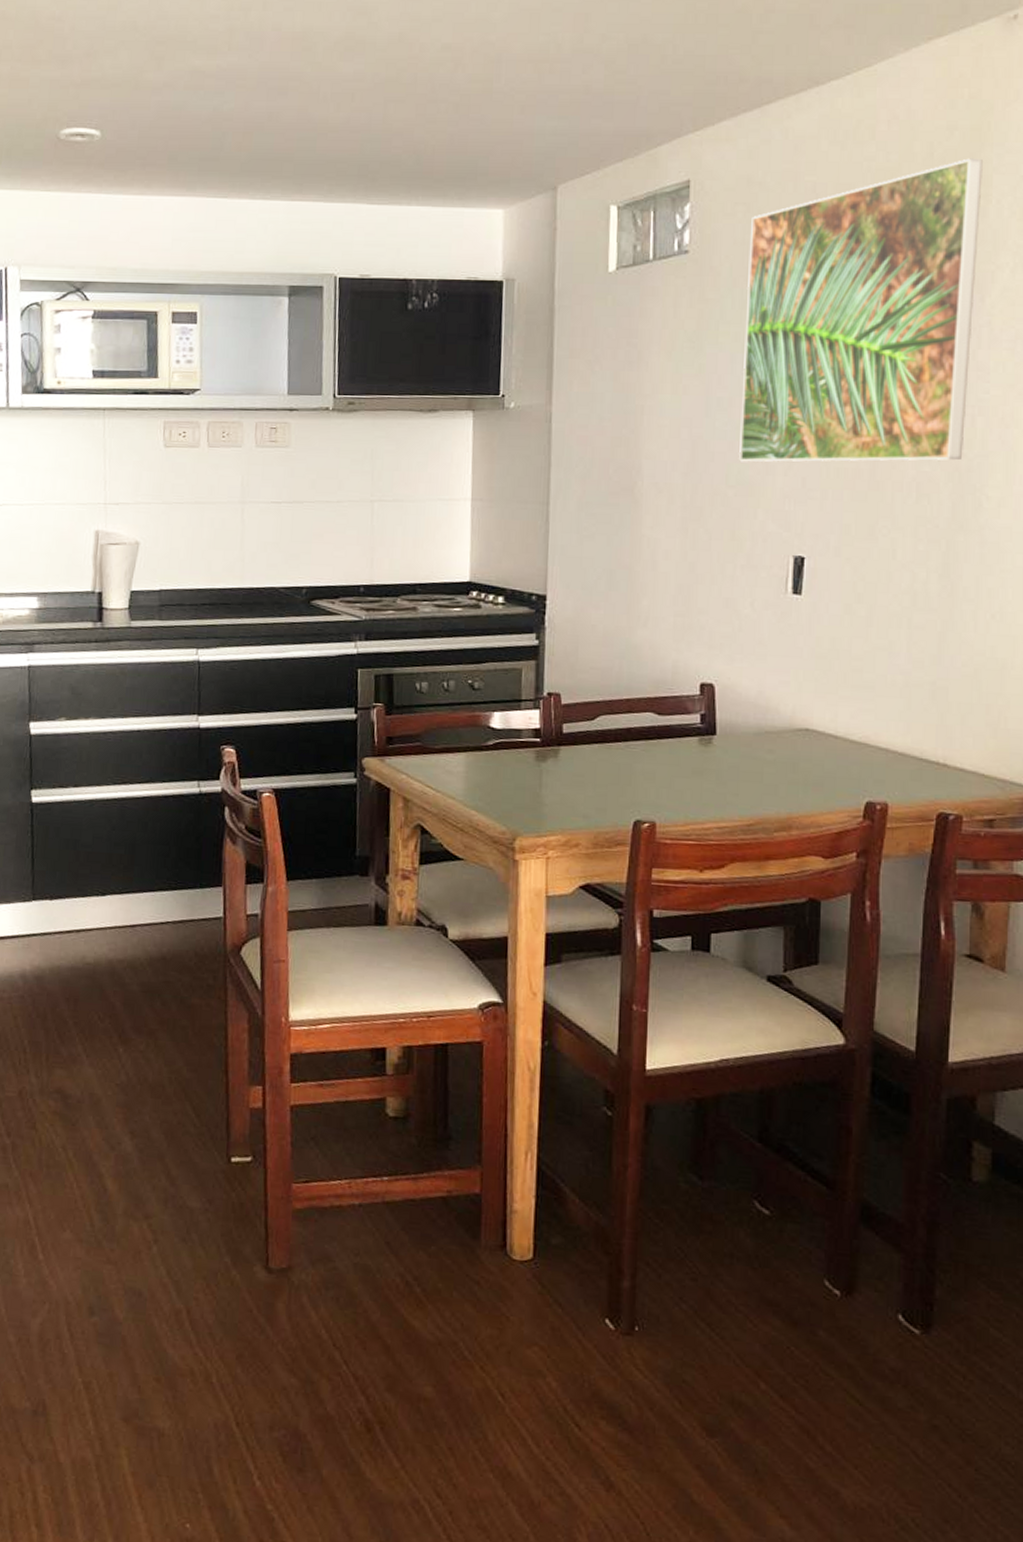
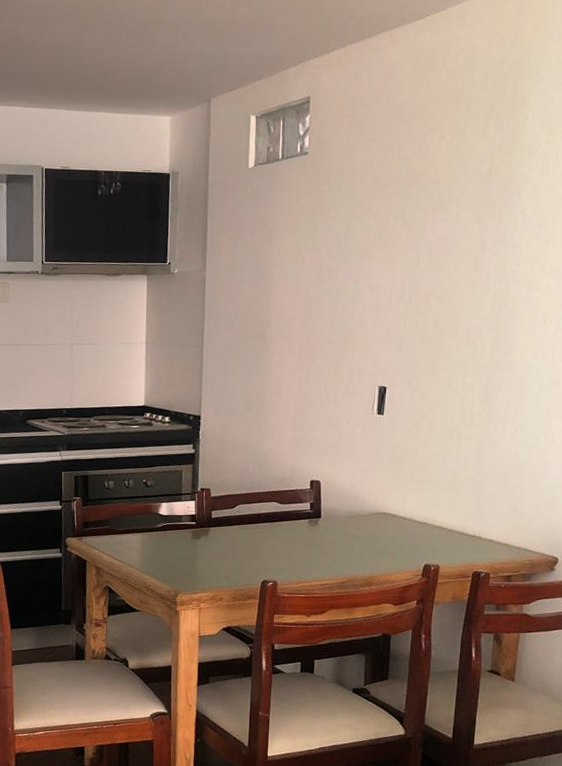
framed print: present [739,158,983,462] -> none [342,84,523,316]

